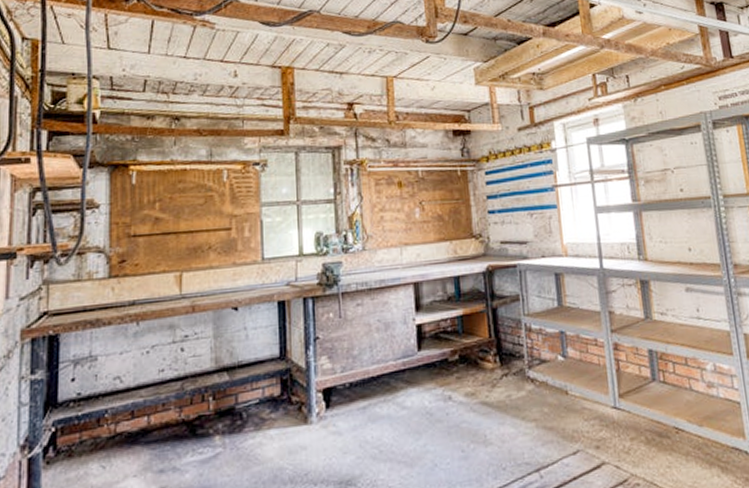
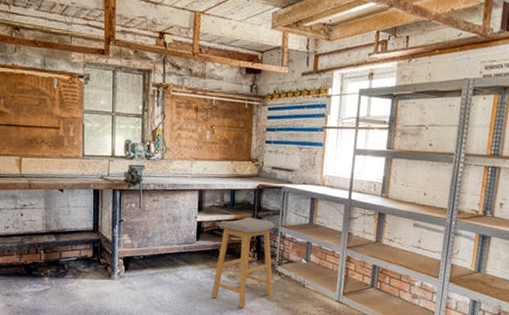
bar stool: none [444,309,528,439] -> present [212,217,275,308]

